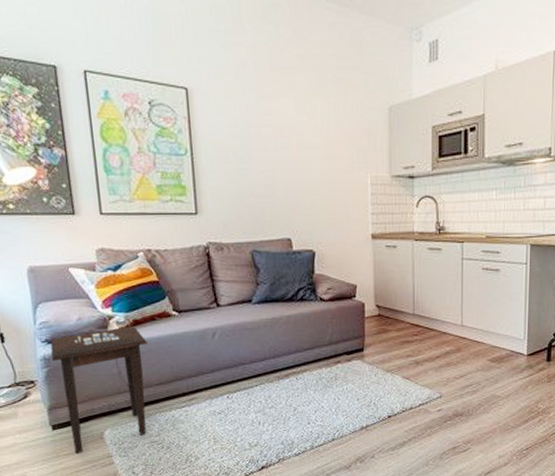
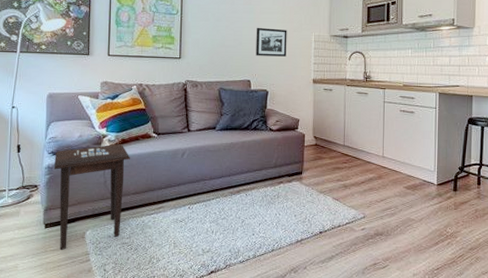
picture frame: none [294,168,336,207] -> present [256,27,287,57]

